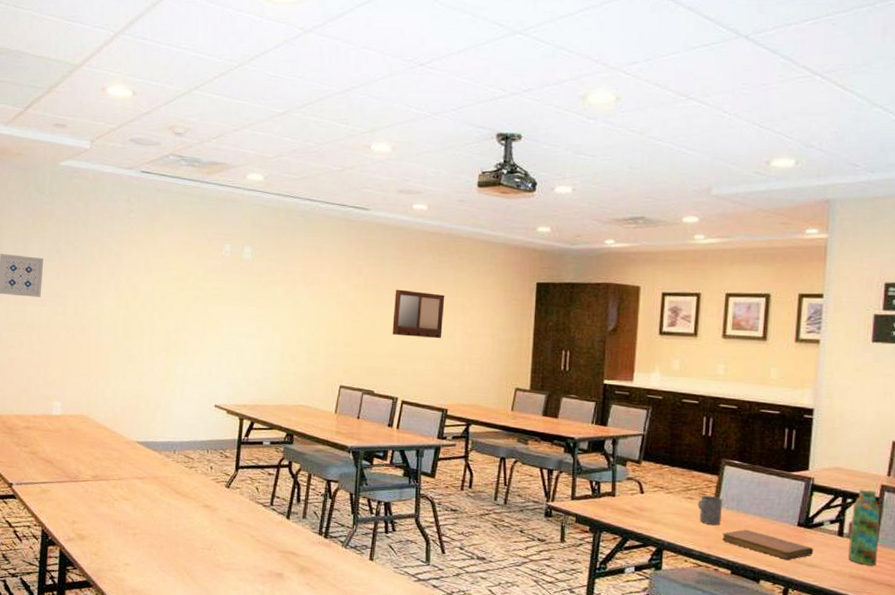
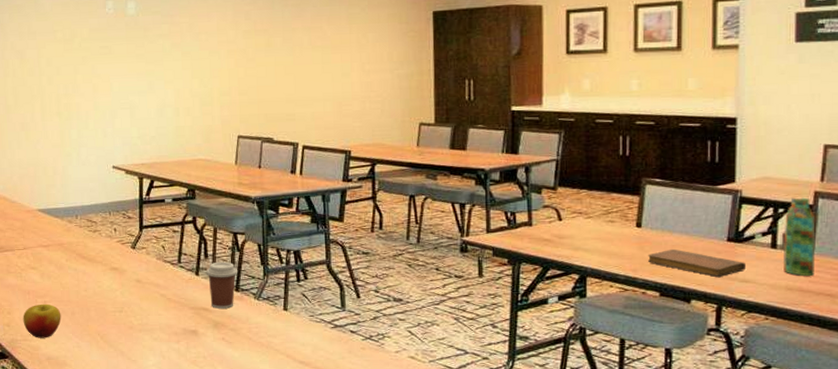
apple: none [111,535,150,570] -> present [23,303,61,338]
coffee cup: none [297,507,329,554] -> present [206,261,238,309]
writing board: present [392,289,445,339] -> none [286,31,339,80]
mug: present [698,495,723,526] -> none [620,217,647,248]

